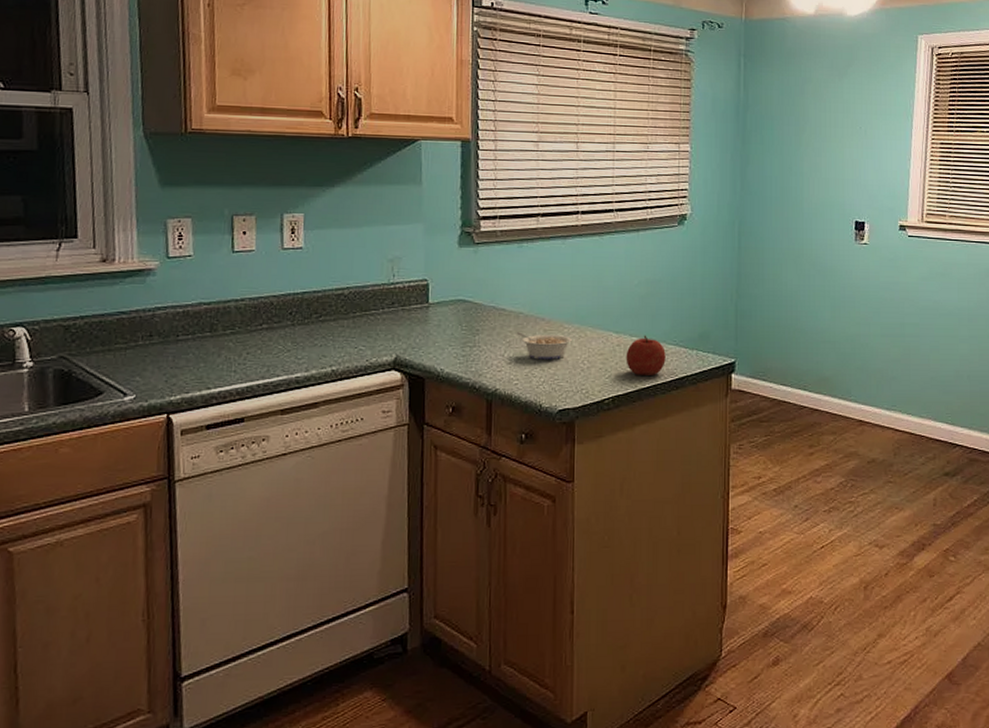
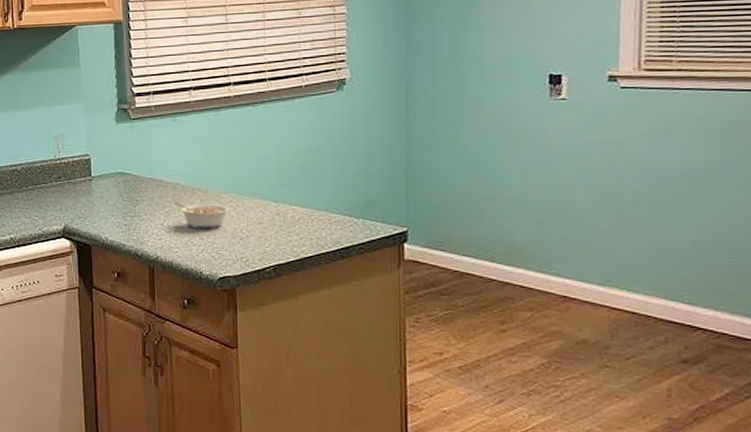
fruit: present [626,335,666,375] -> none [286,203,329,245]

